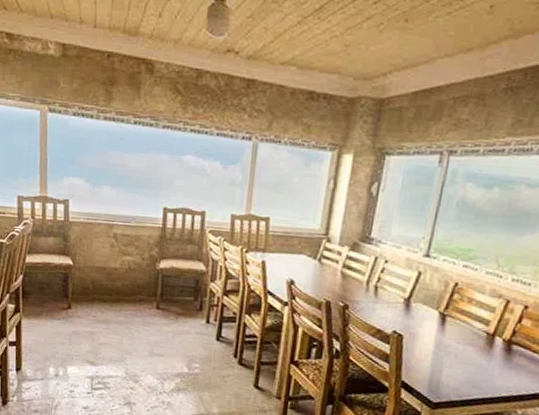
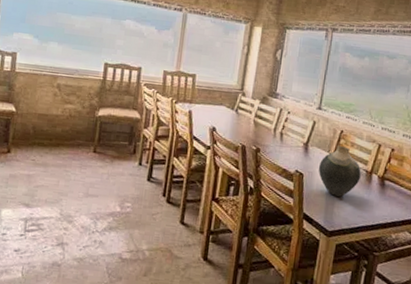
vase: none [422,302,480,363] -> present [318,146,361,197]

